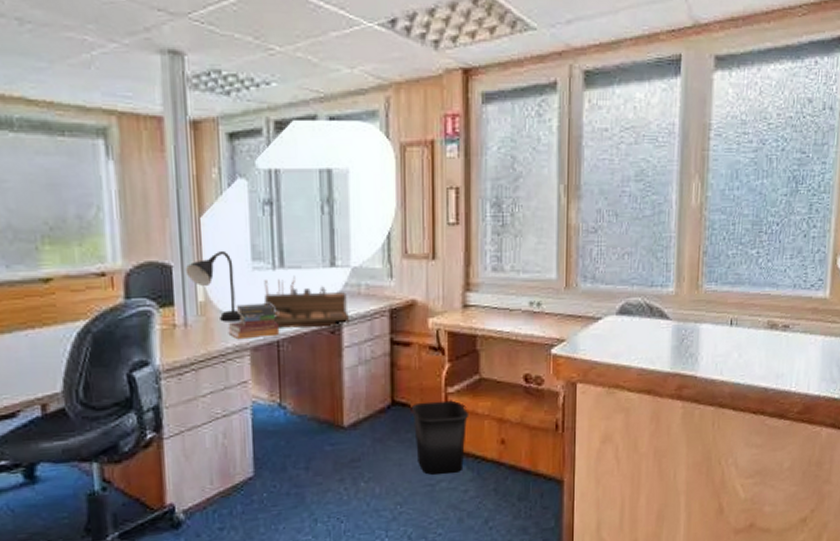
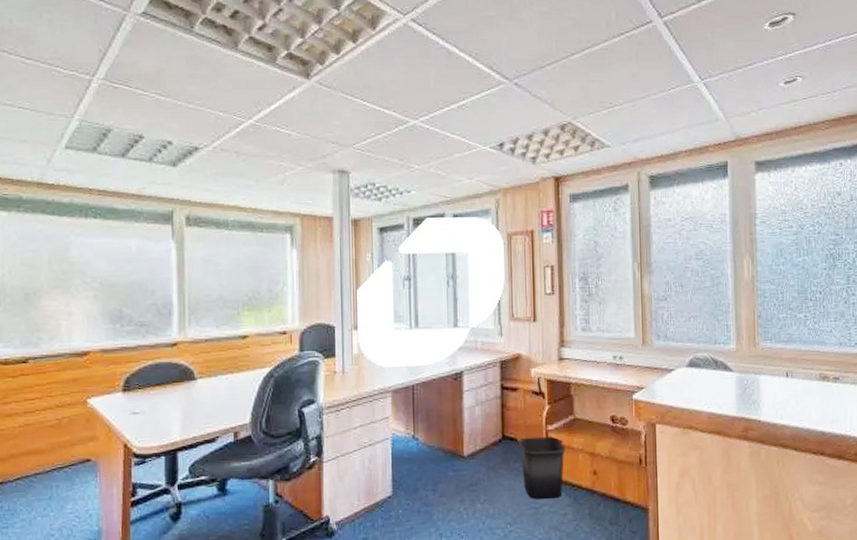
desk lamp: present [185,250,241,322] -> none [344,315,385,370]
books: present [228,303,280,340] -> none [375,356,415,384]
desk organizer: present [263,276,351,328] -> none [402,334,469,375]

